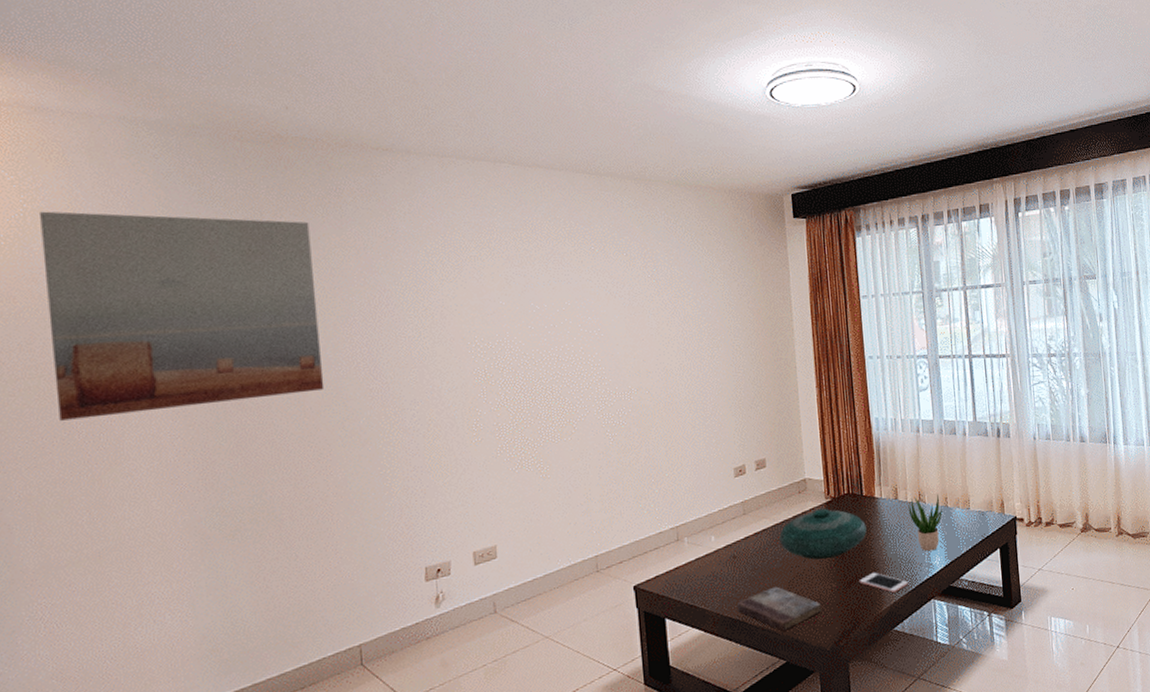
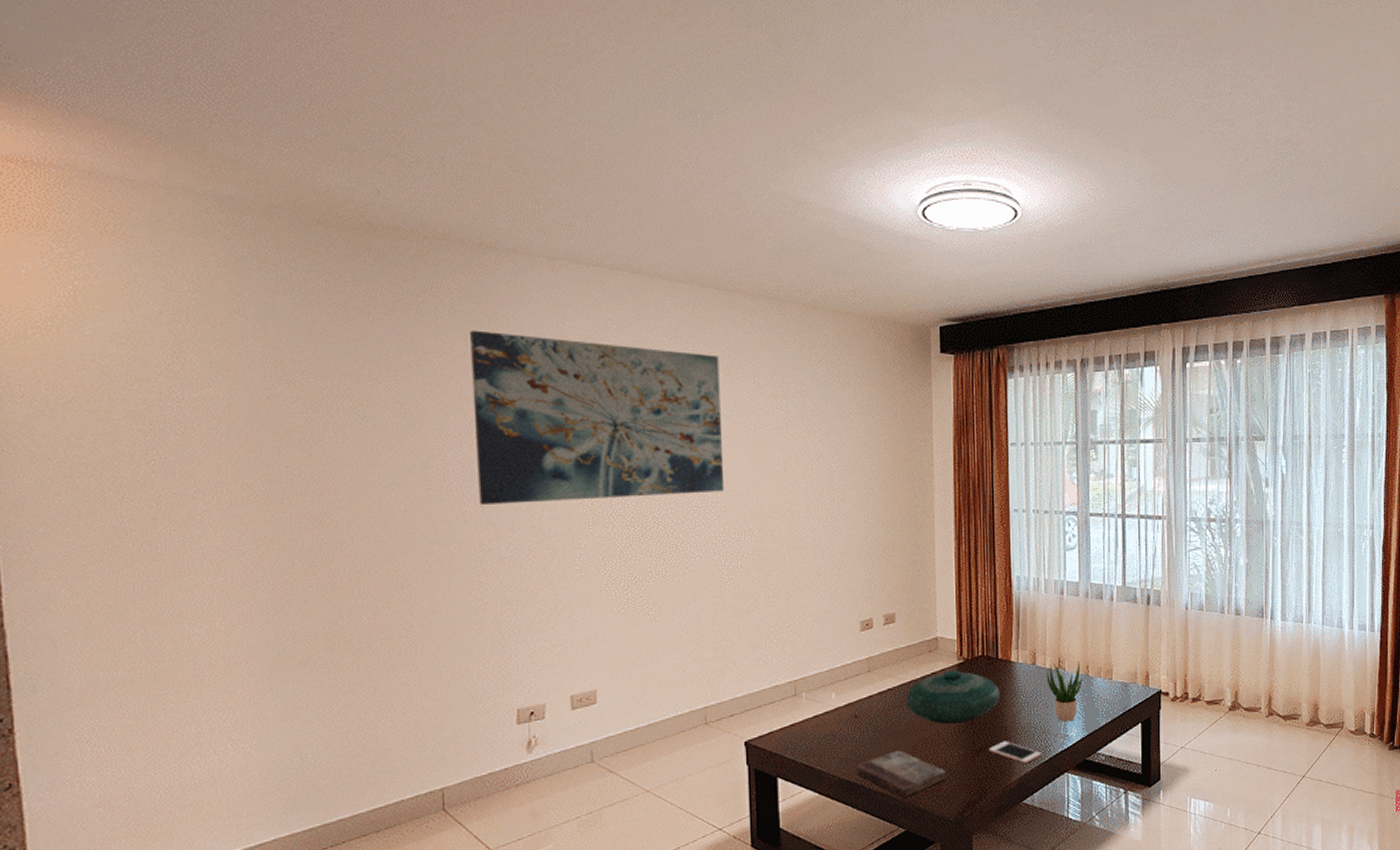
wall art: present [40,211,325,421] -> none [93,290,412,526]
wall art: none [371,224,605,381] -> present [470,330,725,505]

